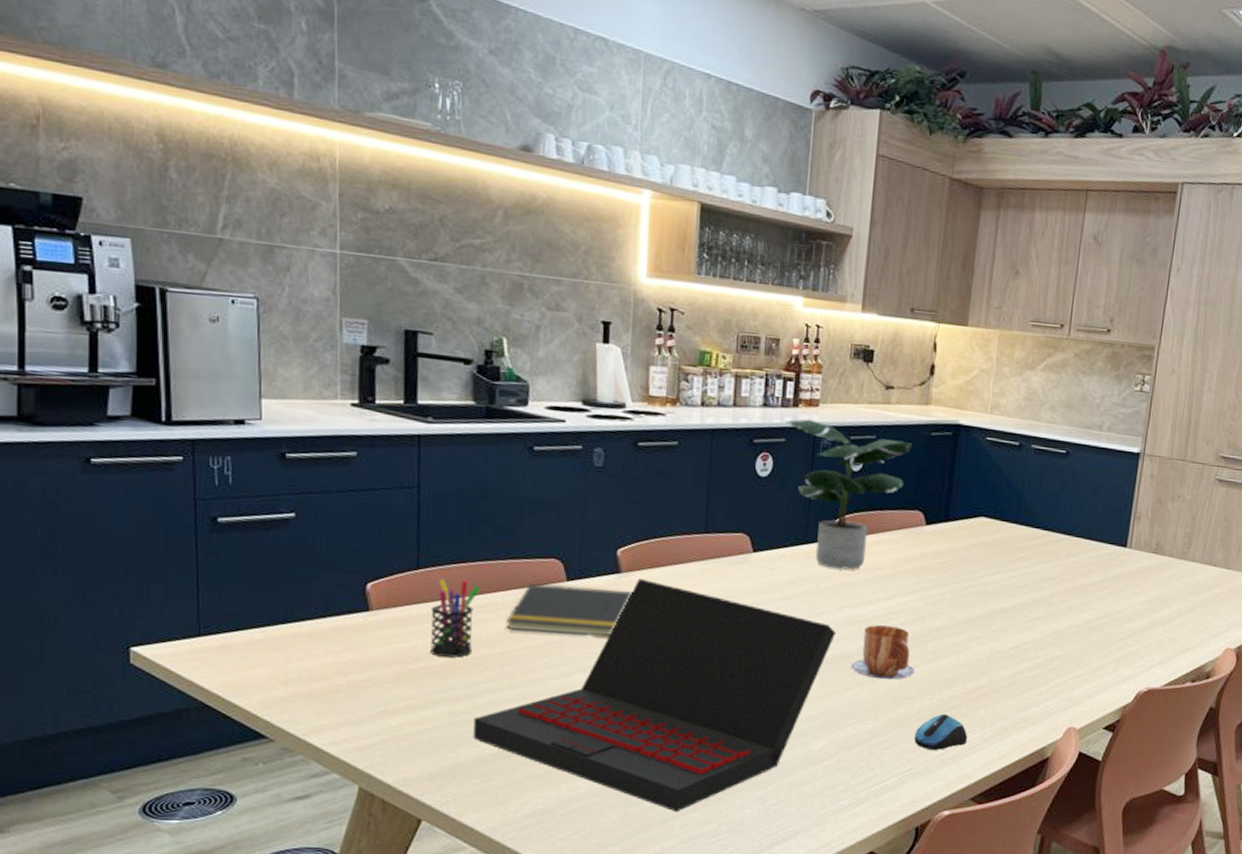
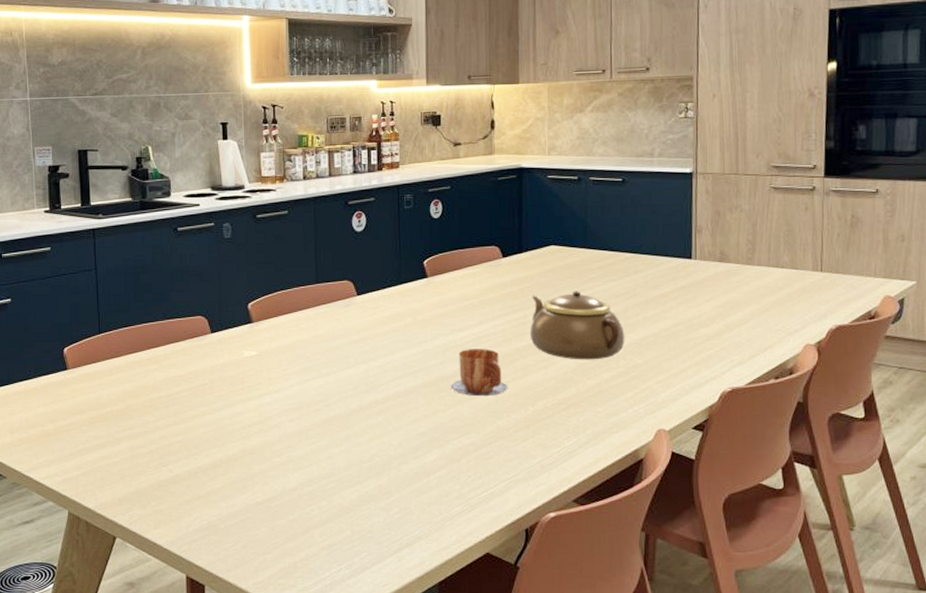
pen holder: present [430,578,481,658] -> none [111,339,147,402]
laptop: present [473,578,836,812] -> none [149,326,434,523]
notepad: present [506,583,633,637] -> none [167,337,264,377]
potted plant: present [784,419,912,570] -> none [372,179,482,303]
computer mouse: present [914,713,968,751] -> none [515,424,564,458]
teapot: none [945,570,1048,648] -> present [529,291,625,360]

